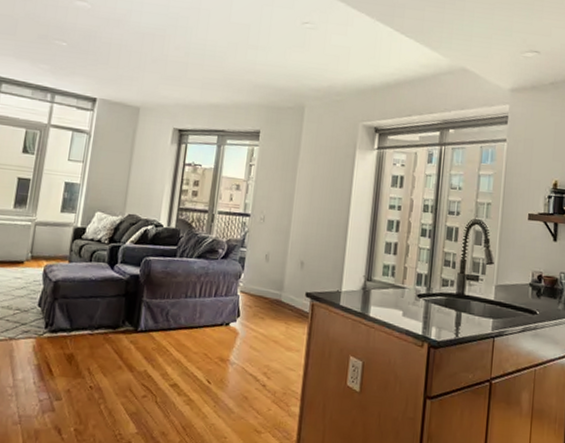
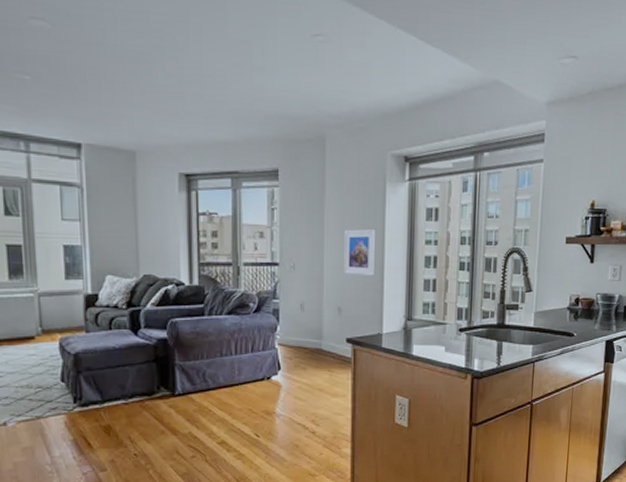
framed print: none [310,189,342,234] -> present [344,228,375,276]

